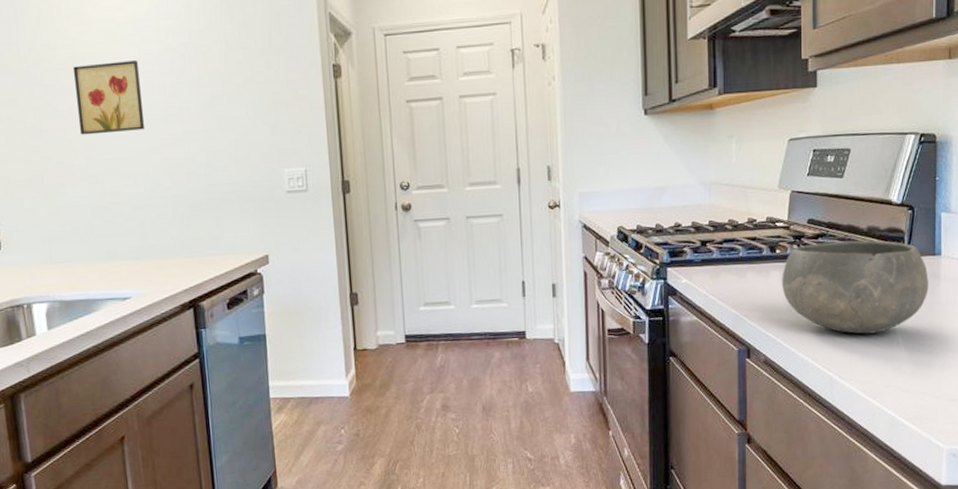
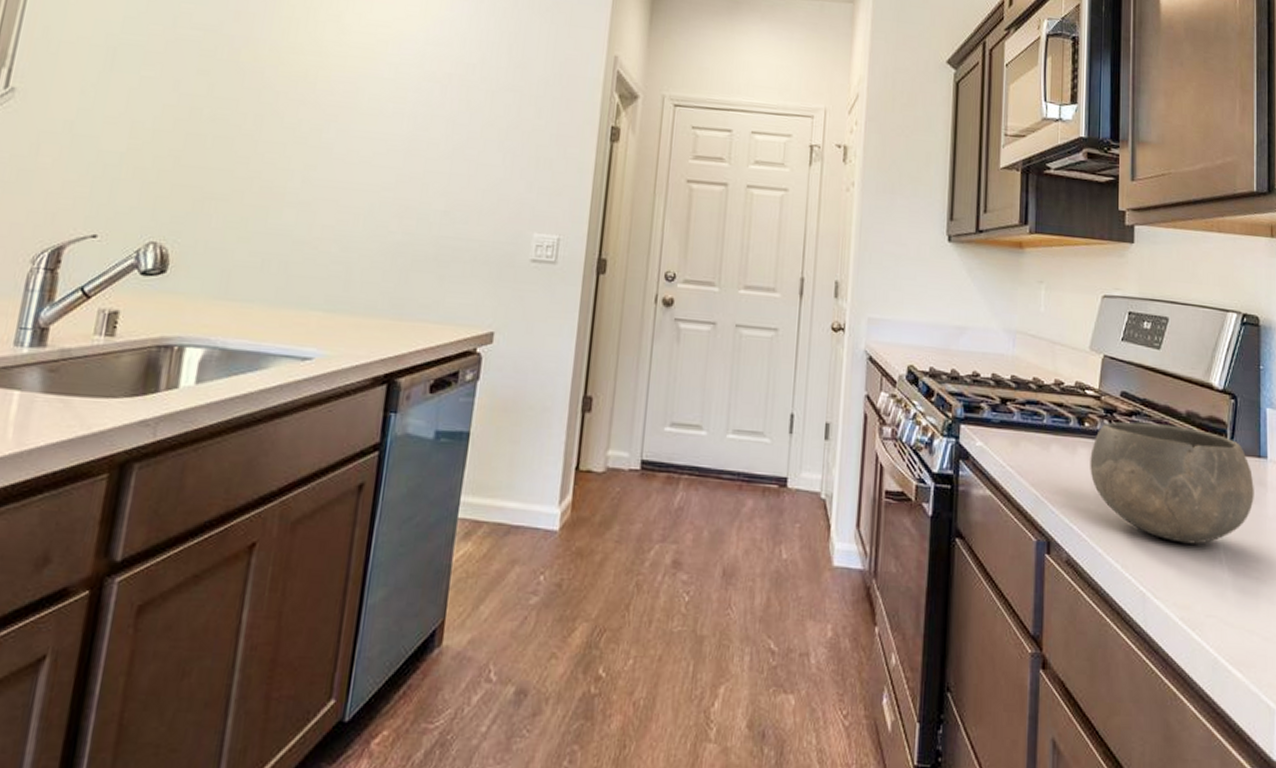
wall art: present [72,60,145,135] -> none [303,76,393,160]

